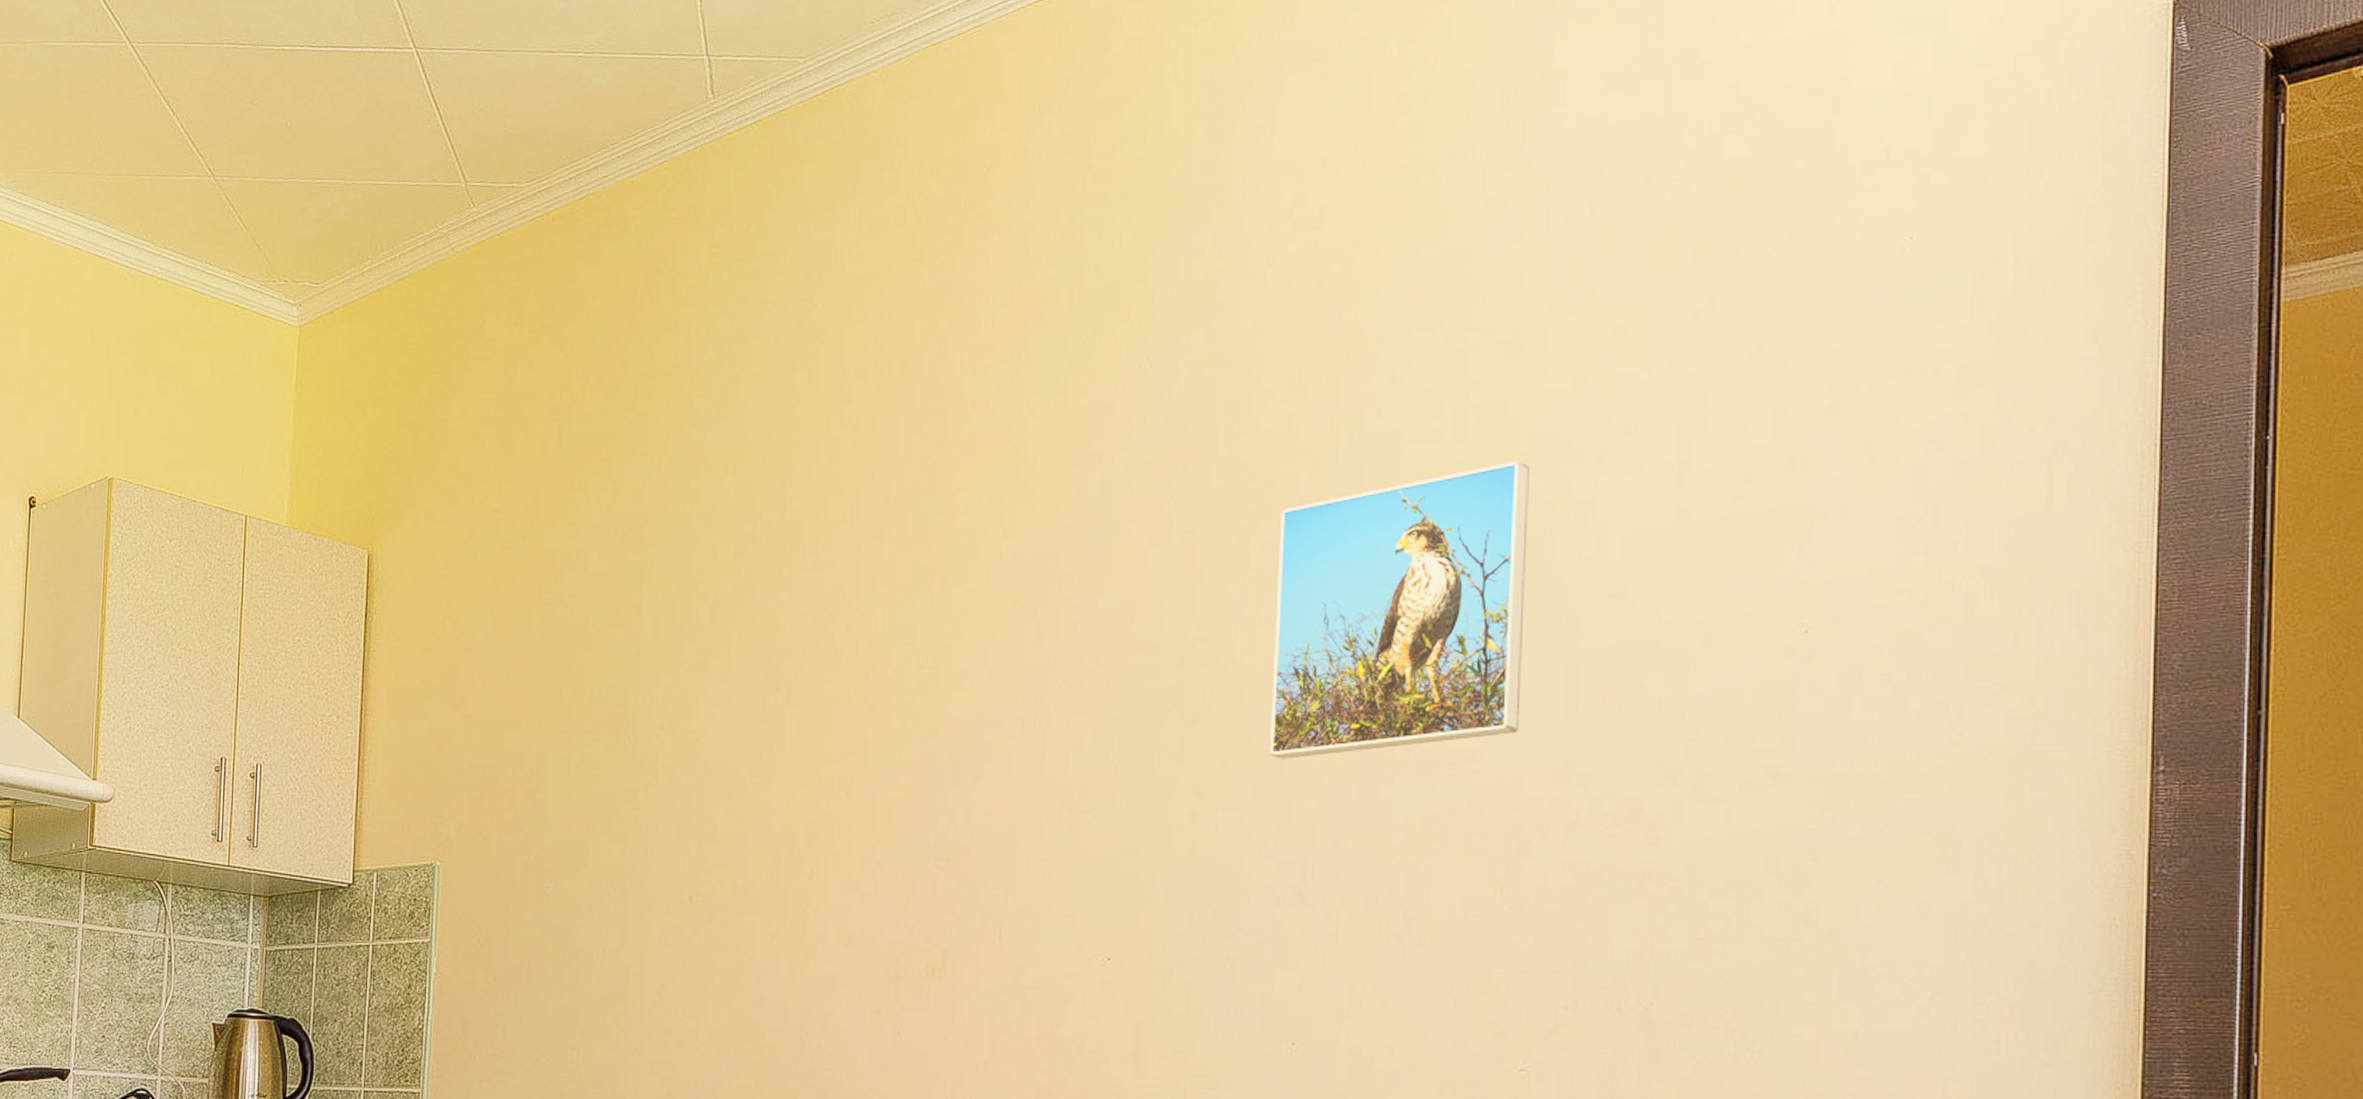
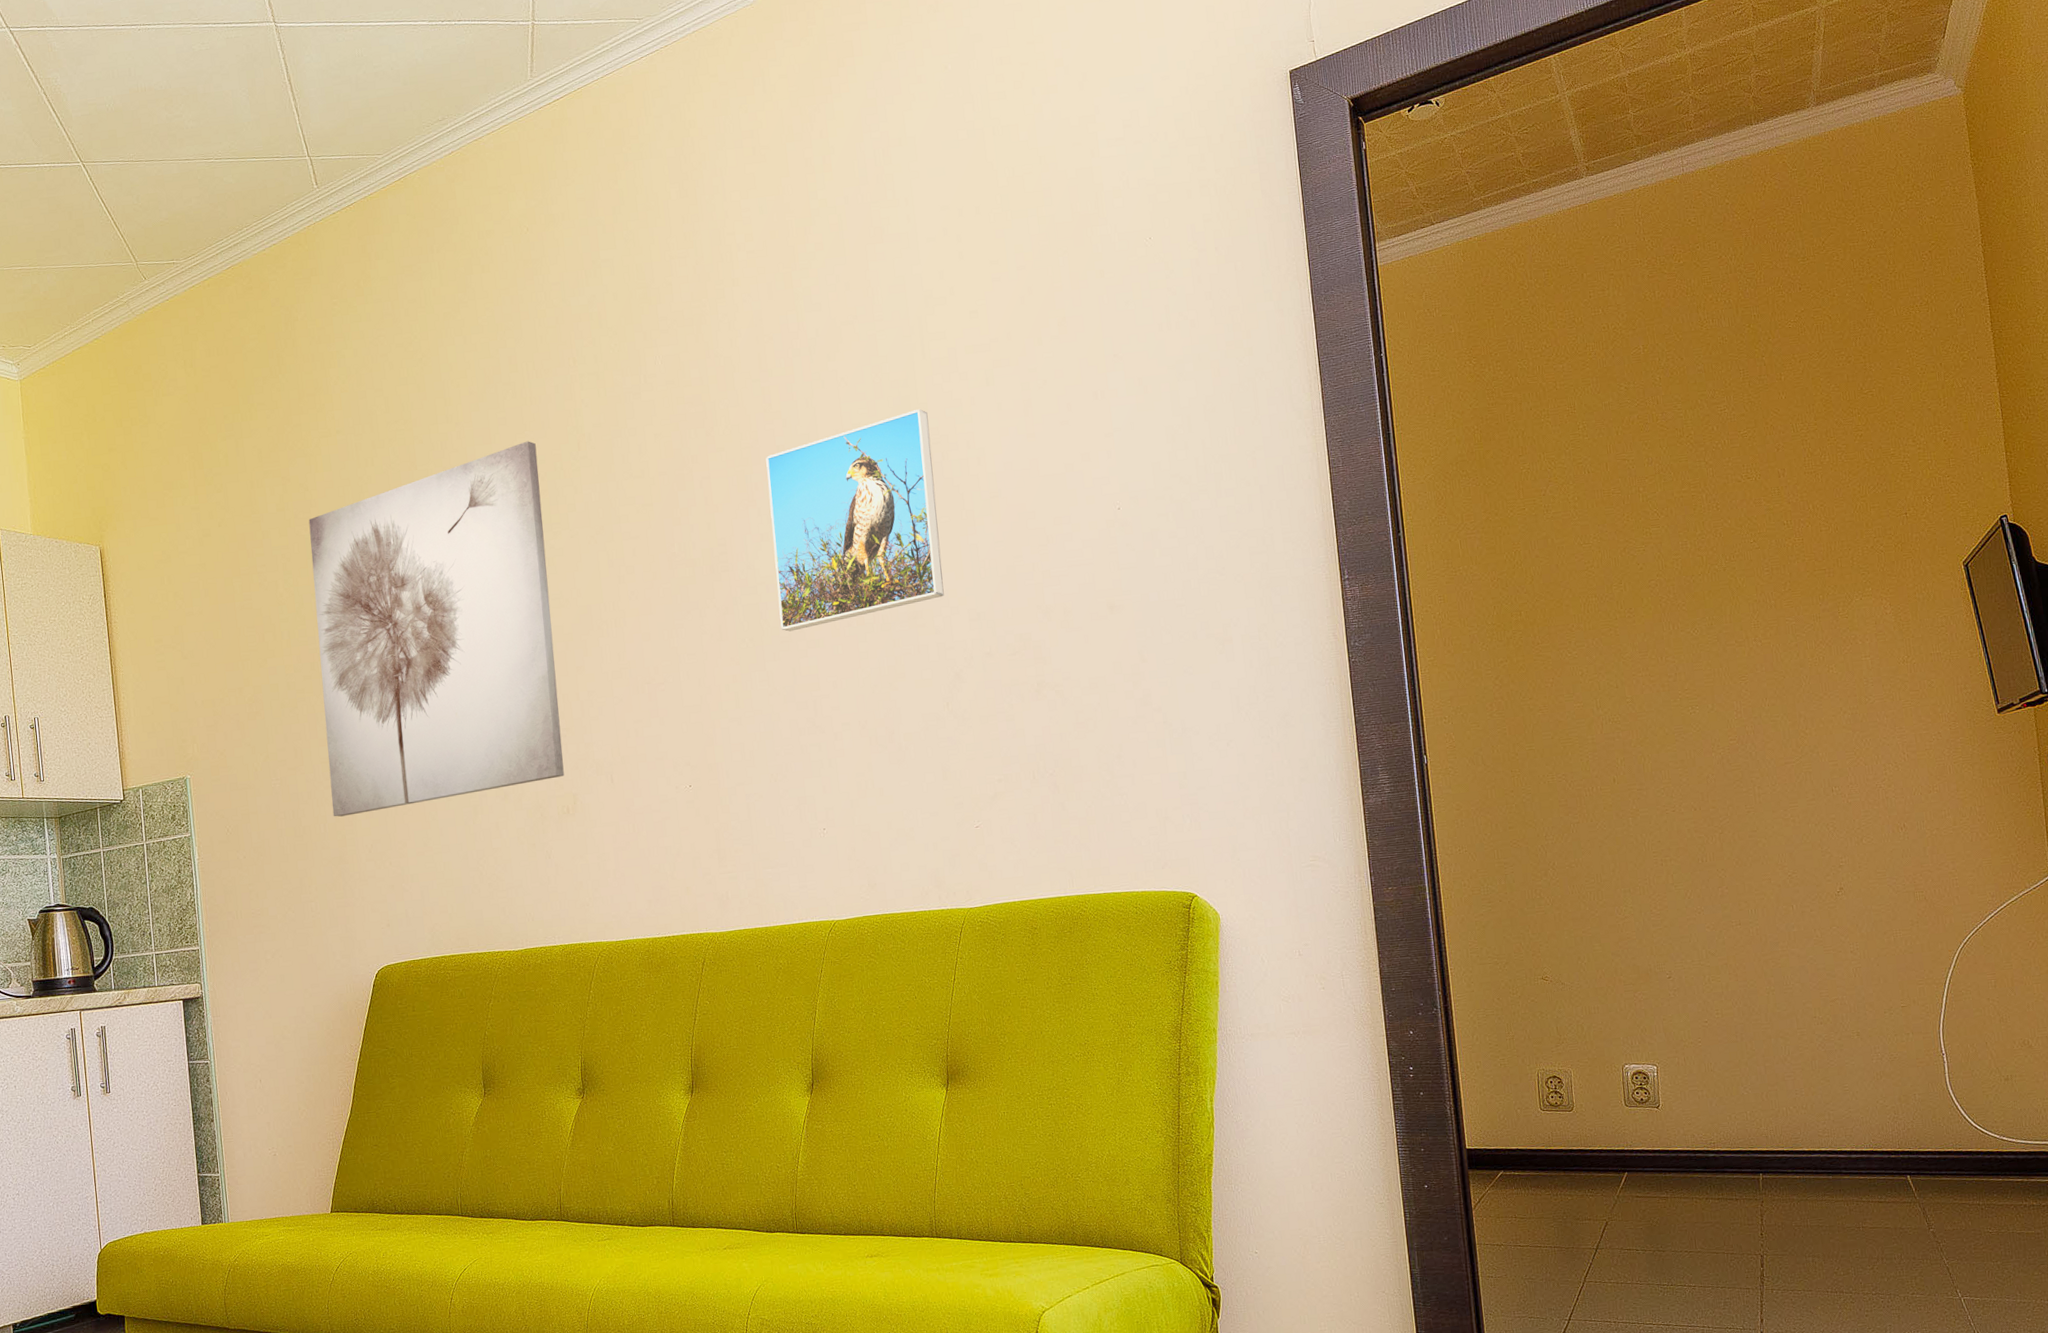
wall art: none [617,459,959,941] -> present [308,441,564,817]

